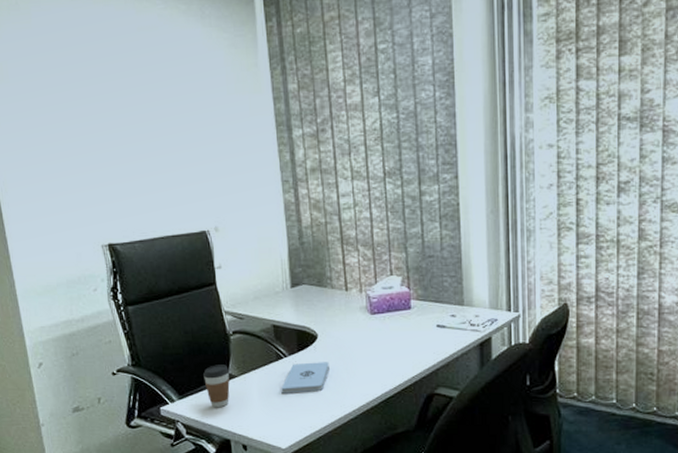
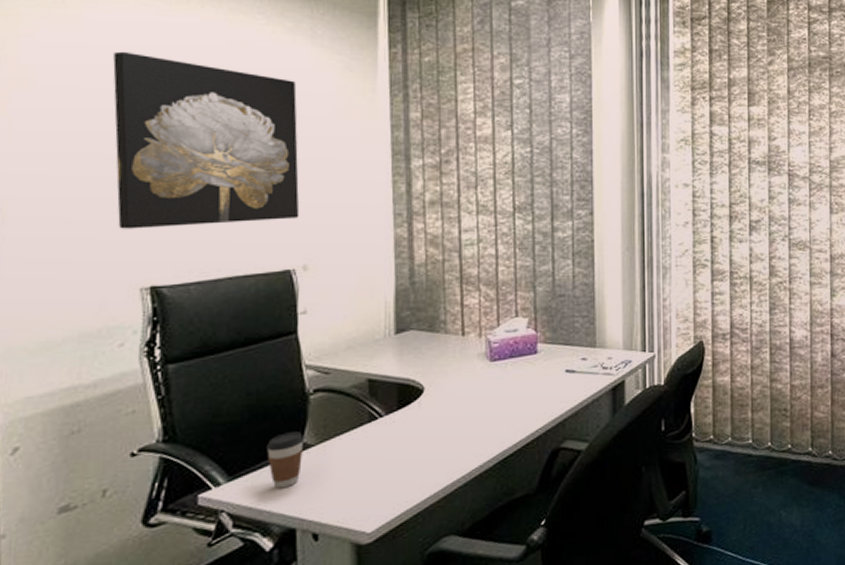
wall art: none [57,44,208,197] -> present [113,51,300,229]
notepad: present [281,362,329,393] -> none [372,419,436,463]

